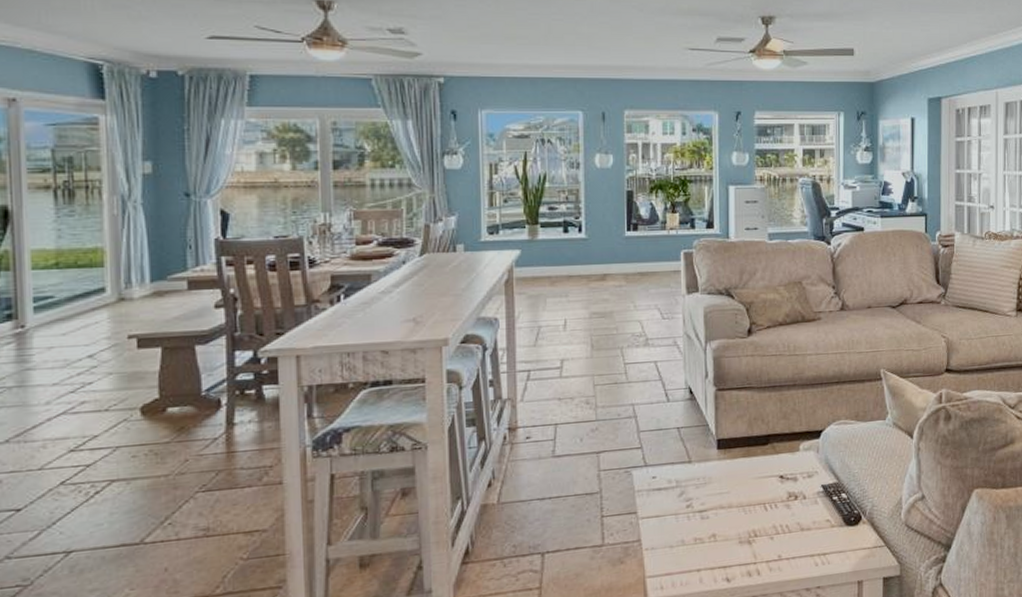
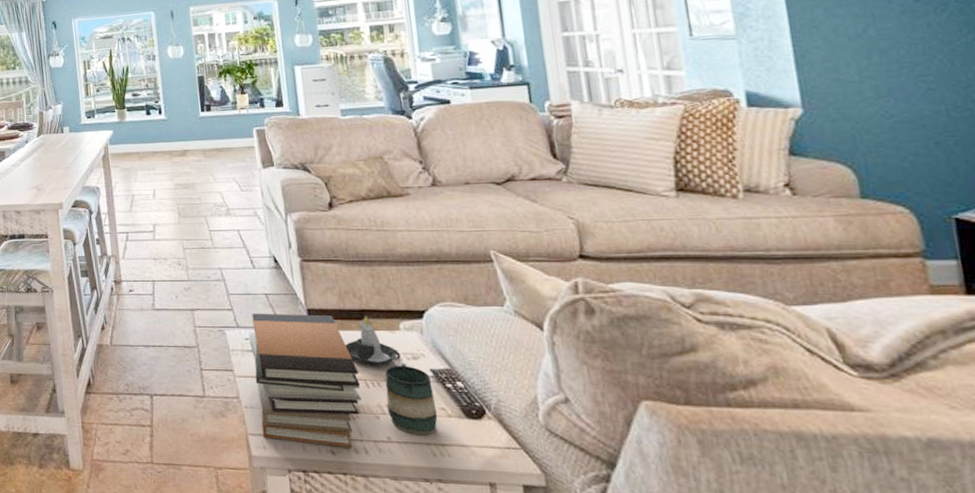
book stack: none [656,443,760,578] -> present [248,313,362,449]
candle: none [749,440,798,490] -> present [345,316,401,367]
mug: none [781,482,823,549] -> present [385,363,438,436]

